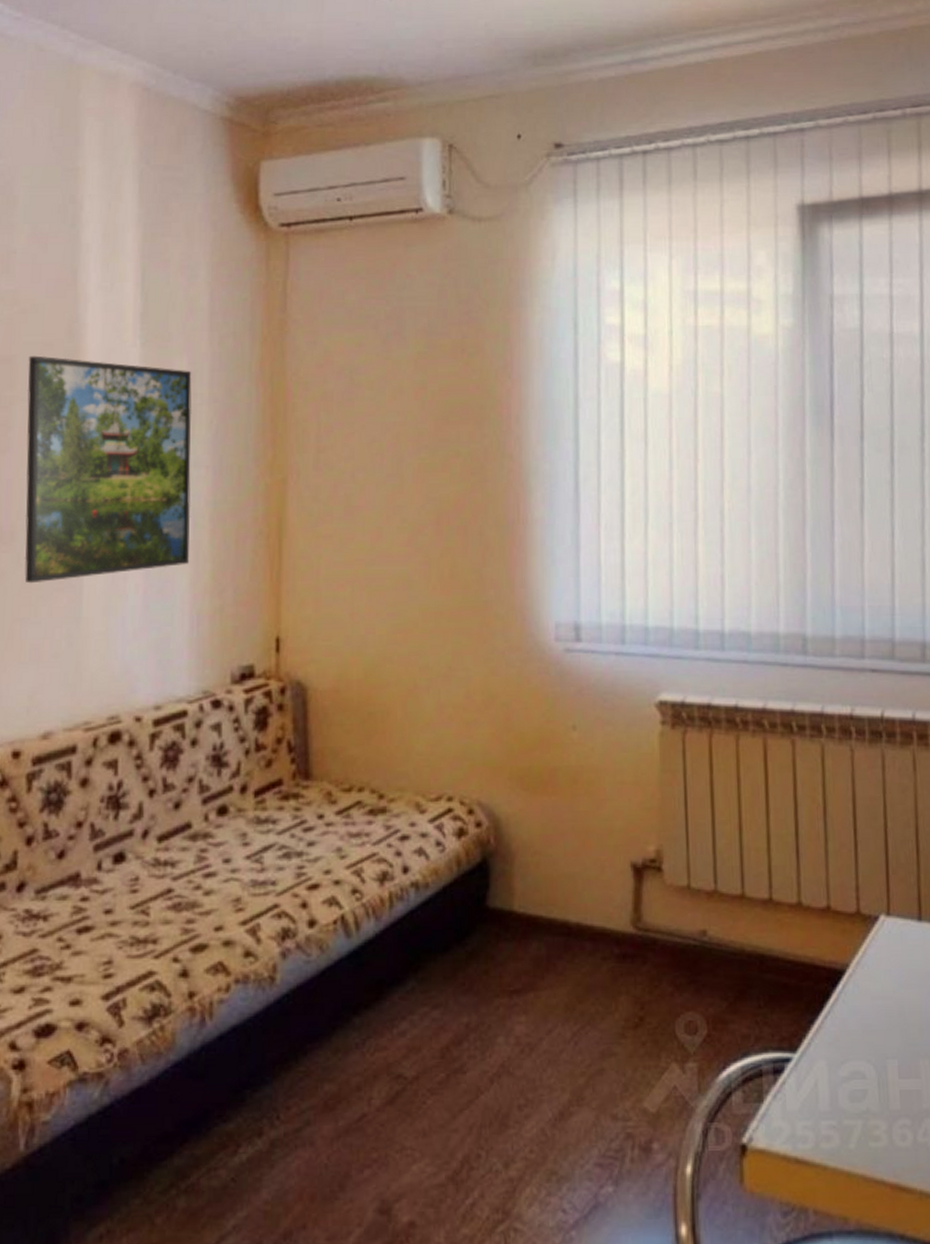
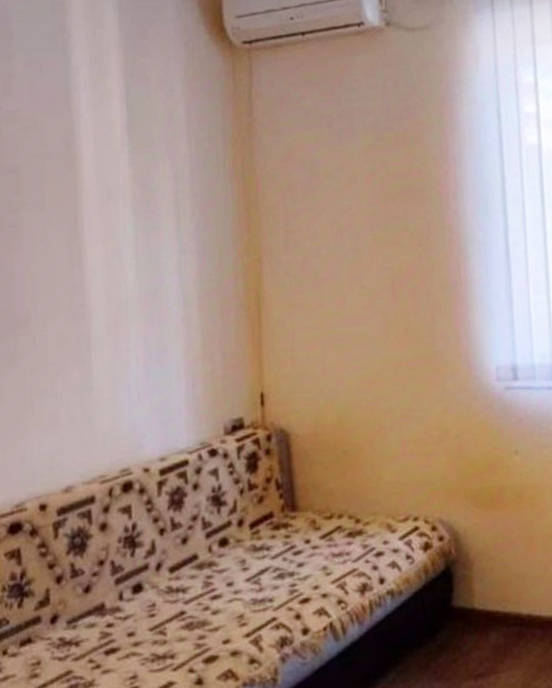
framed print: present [24,355,192,584] -> none [32,165,183,361]

